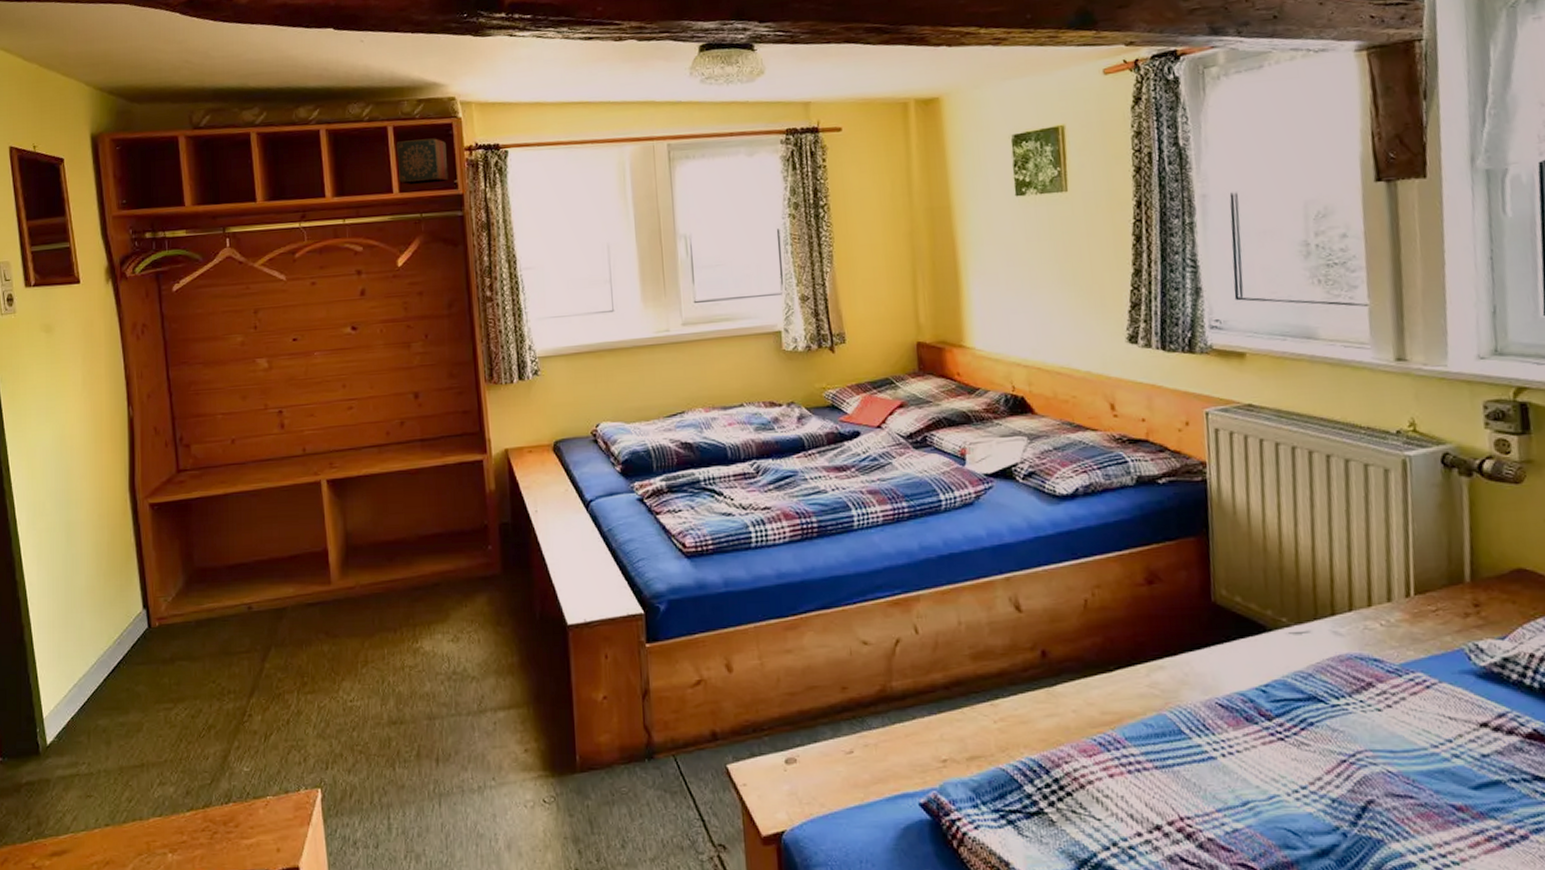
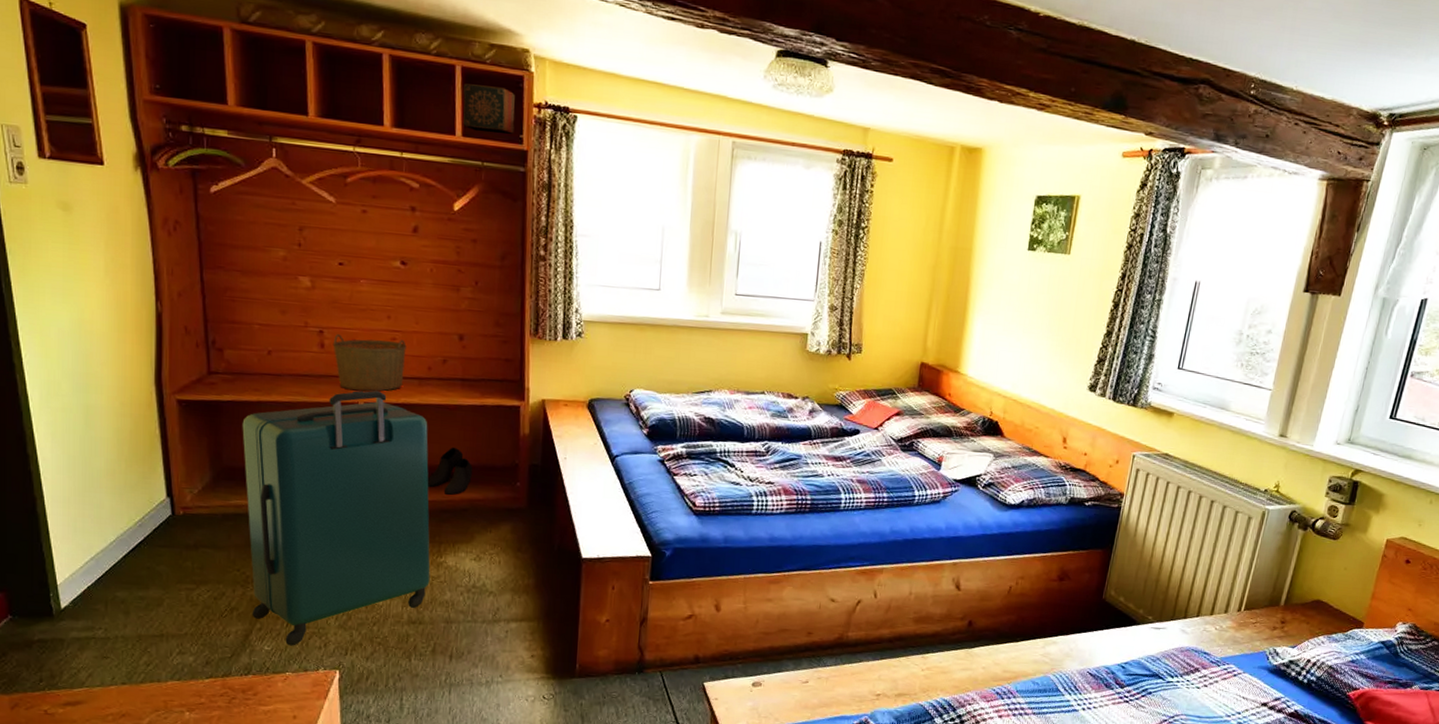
suitcase: none [211,464,408,764] -> present [242,390,431,646]
basket: none [292,408,364,469] -> present [332,334,407,392]
shoe: none [395,515,441,571] -> present [427,447,472,496]

